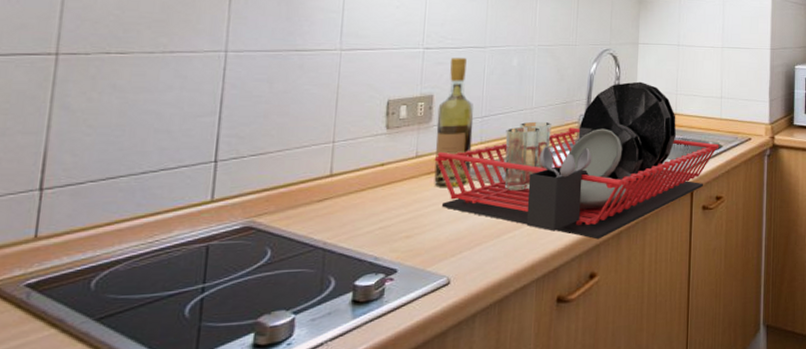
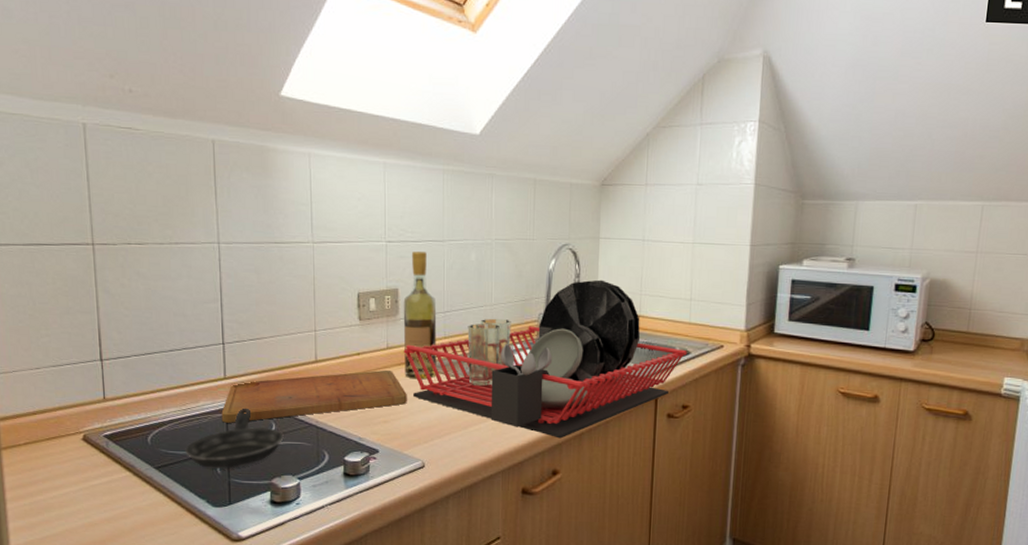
frying pan: none [142,234,281,313] -> present [185,408,284,470]
cutting board: none [200,180,435,254] -> present [221,369,407,423]

